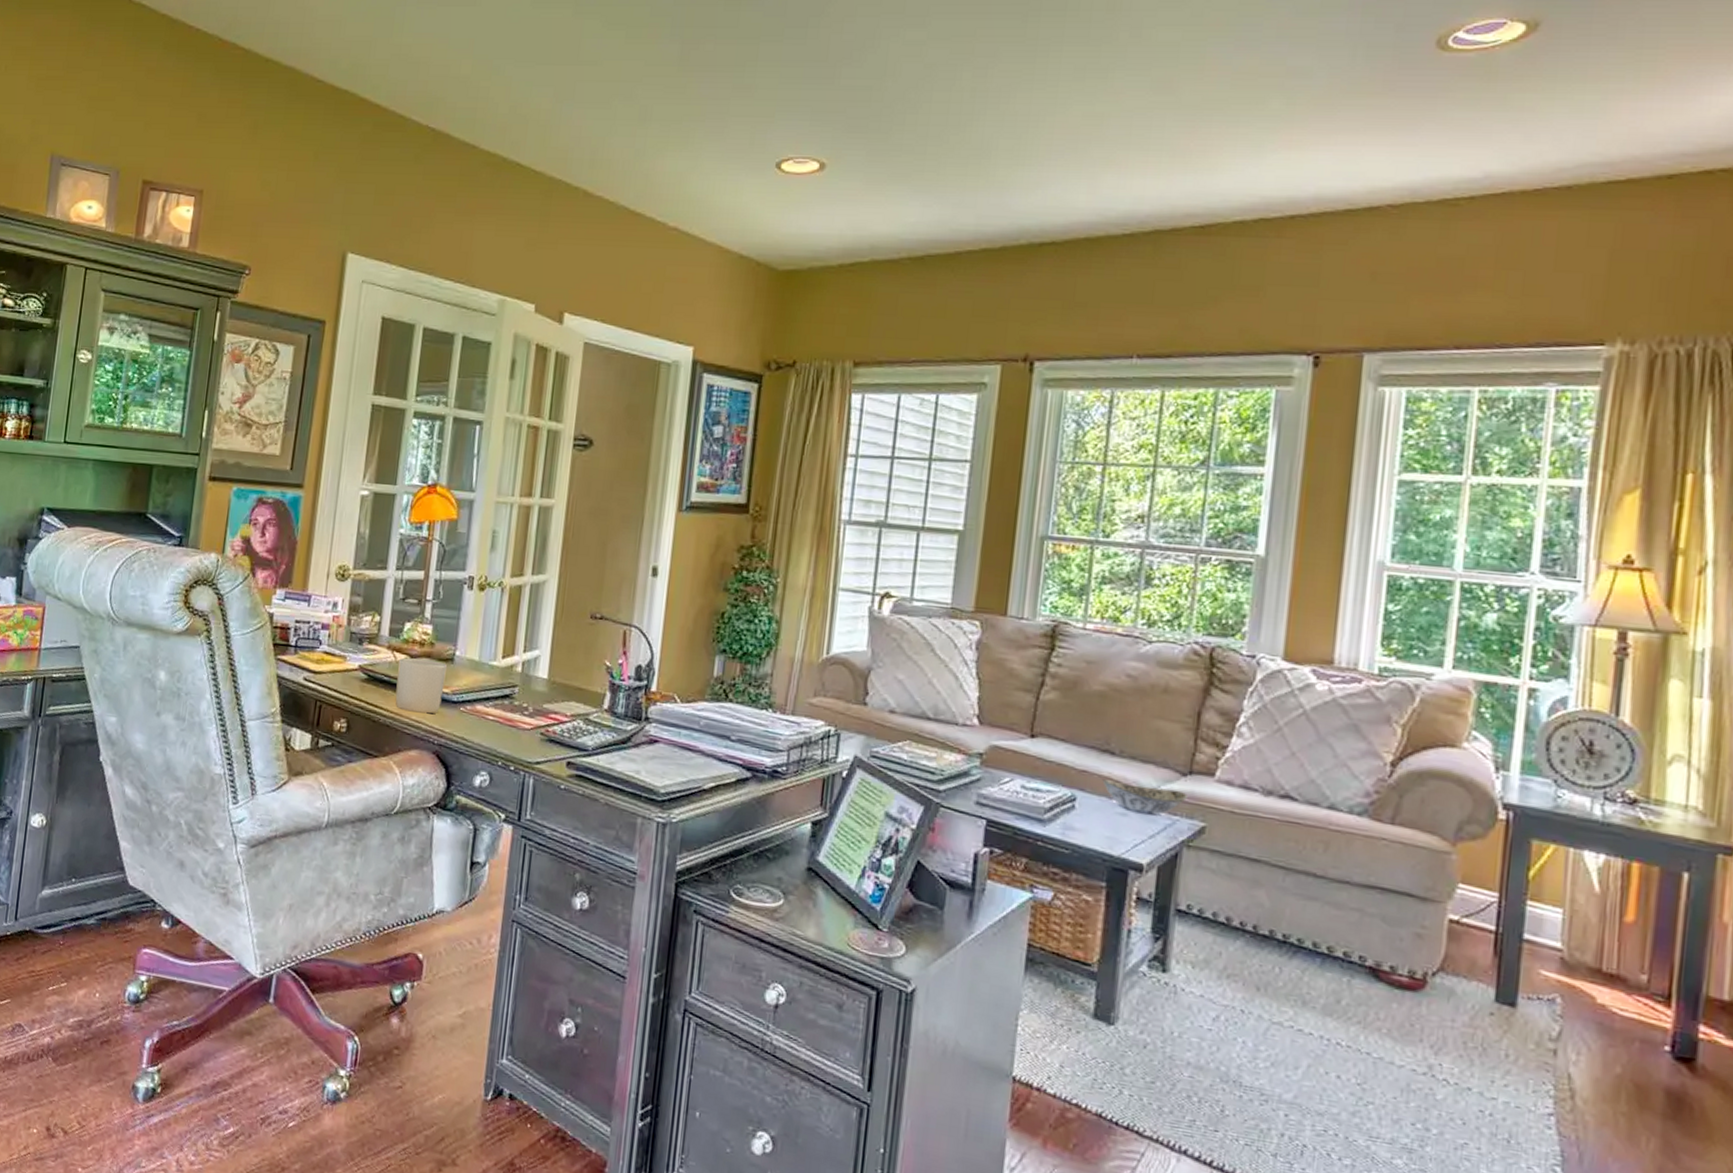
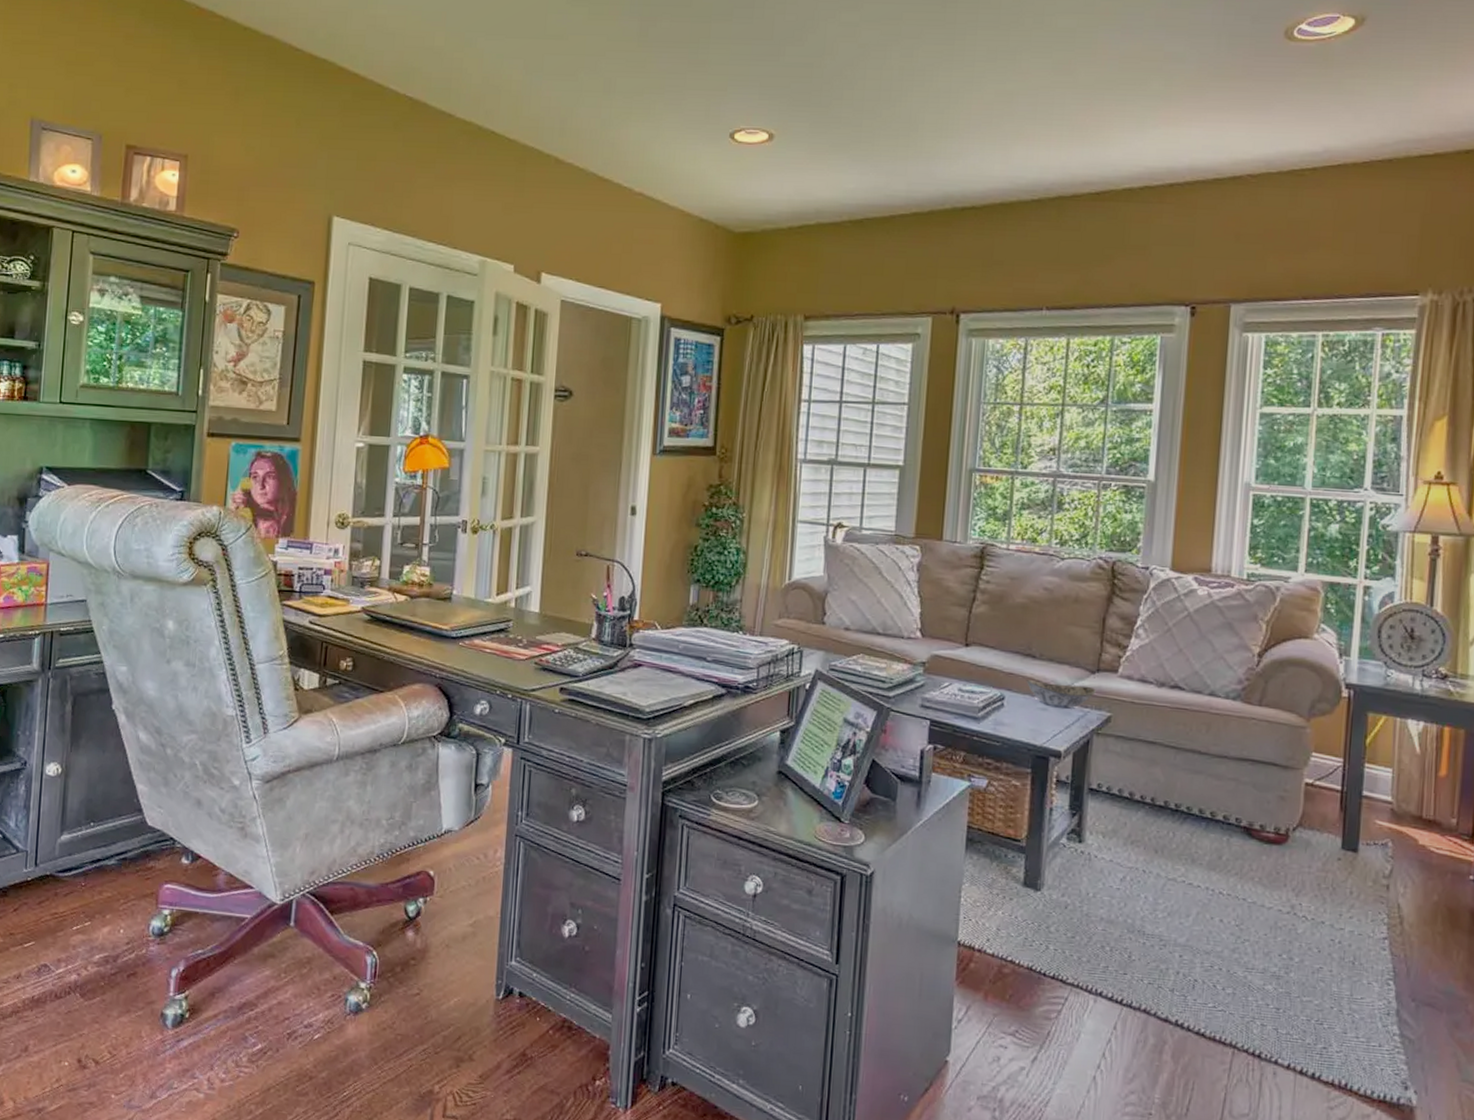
mug: present [395,657,448,714] -> none [397,598,446,650]

